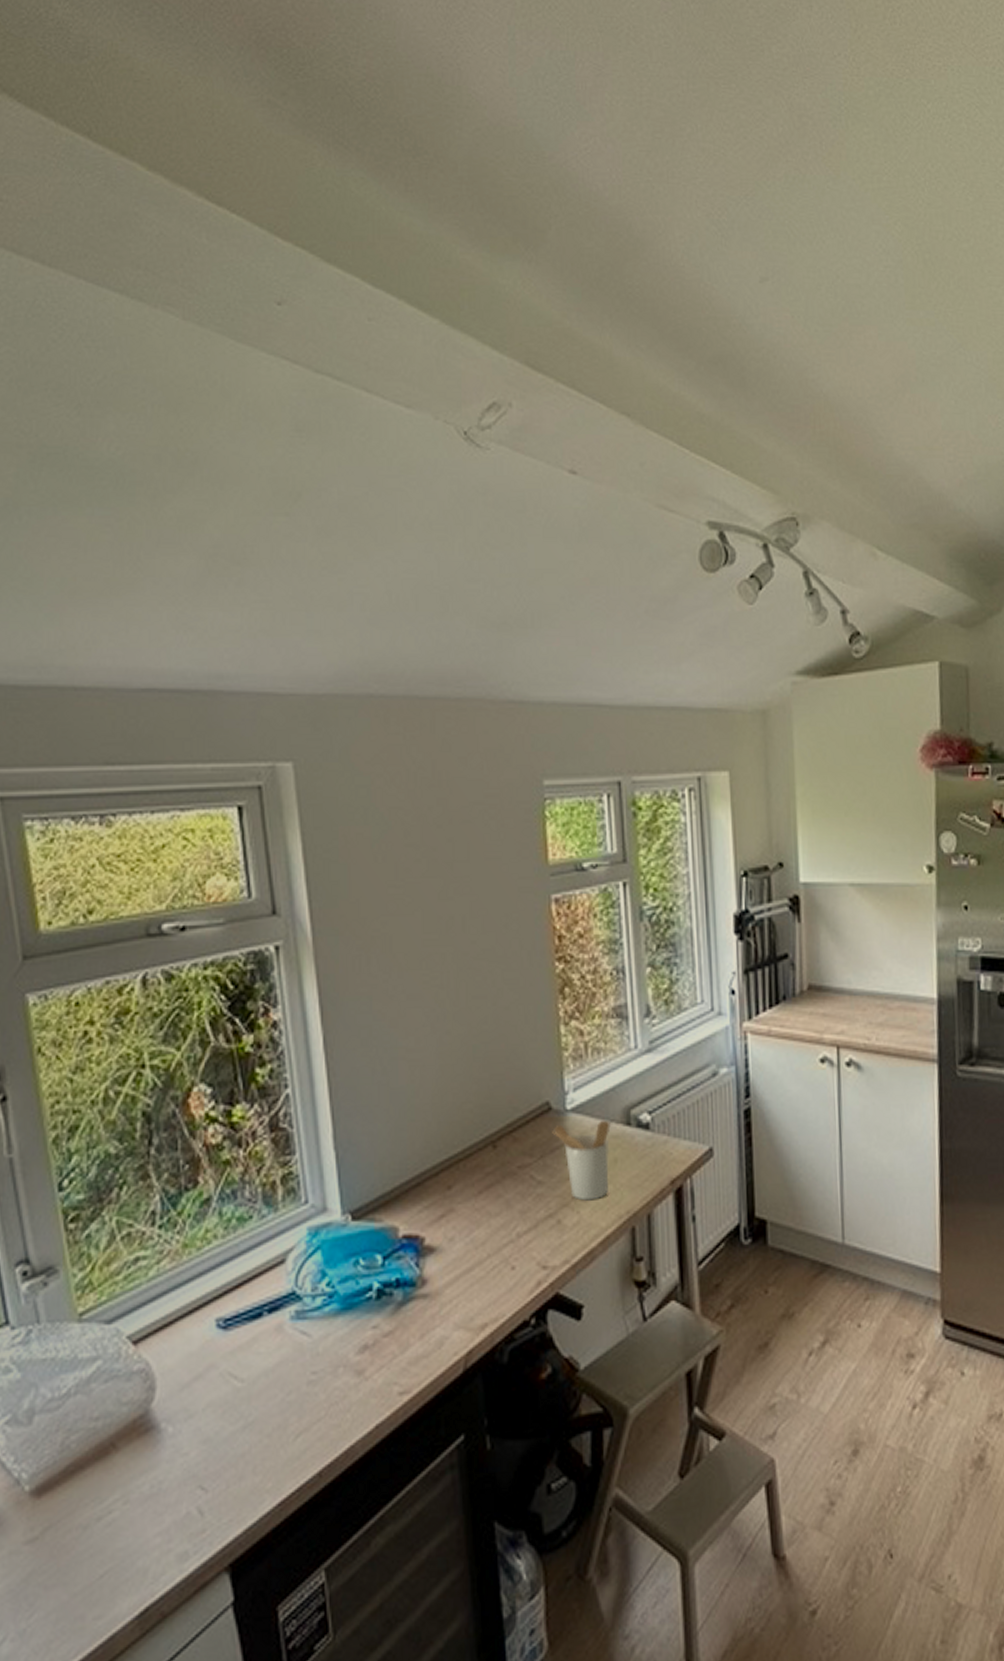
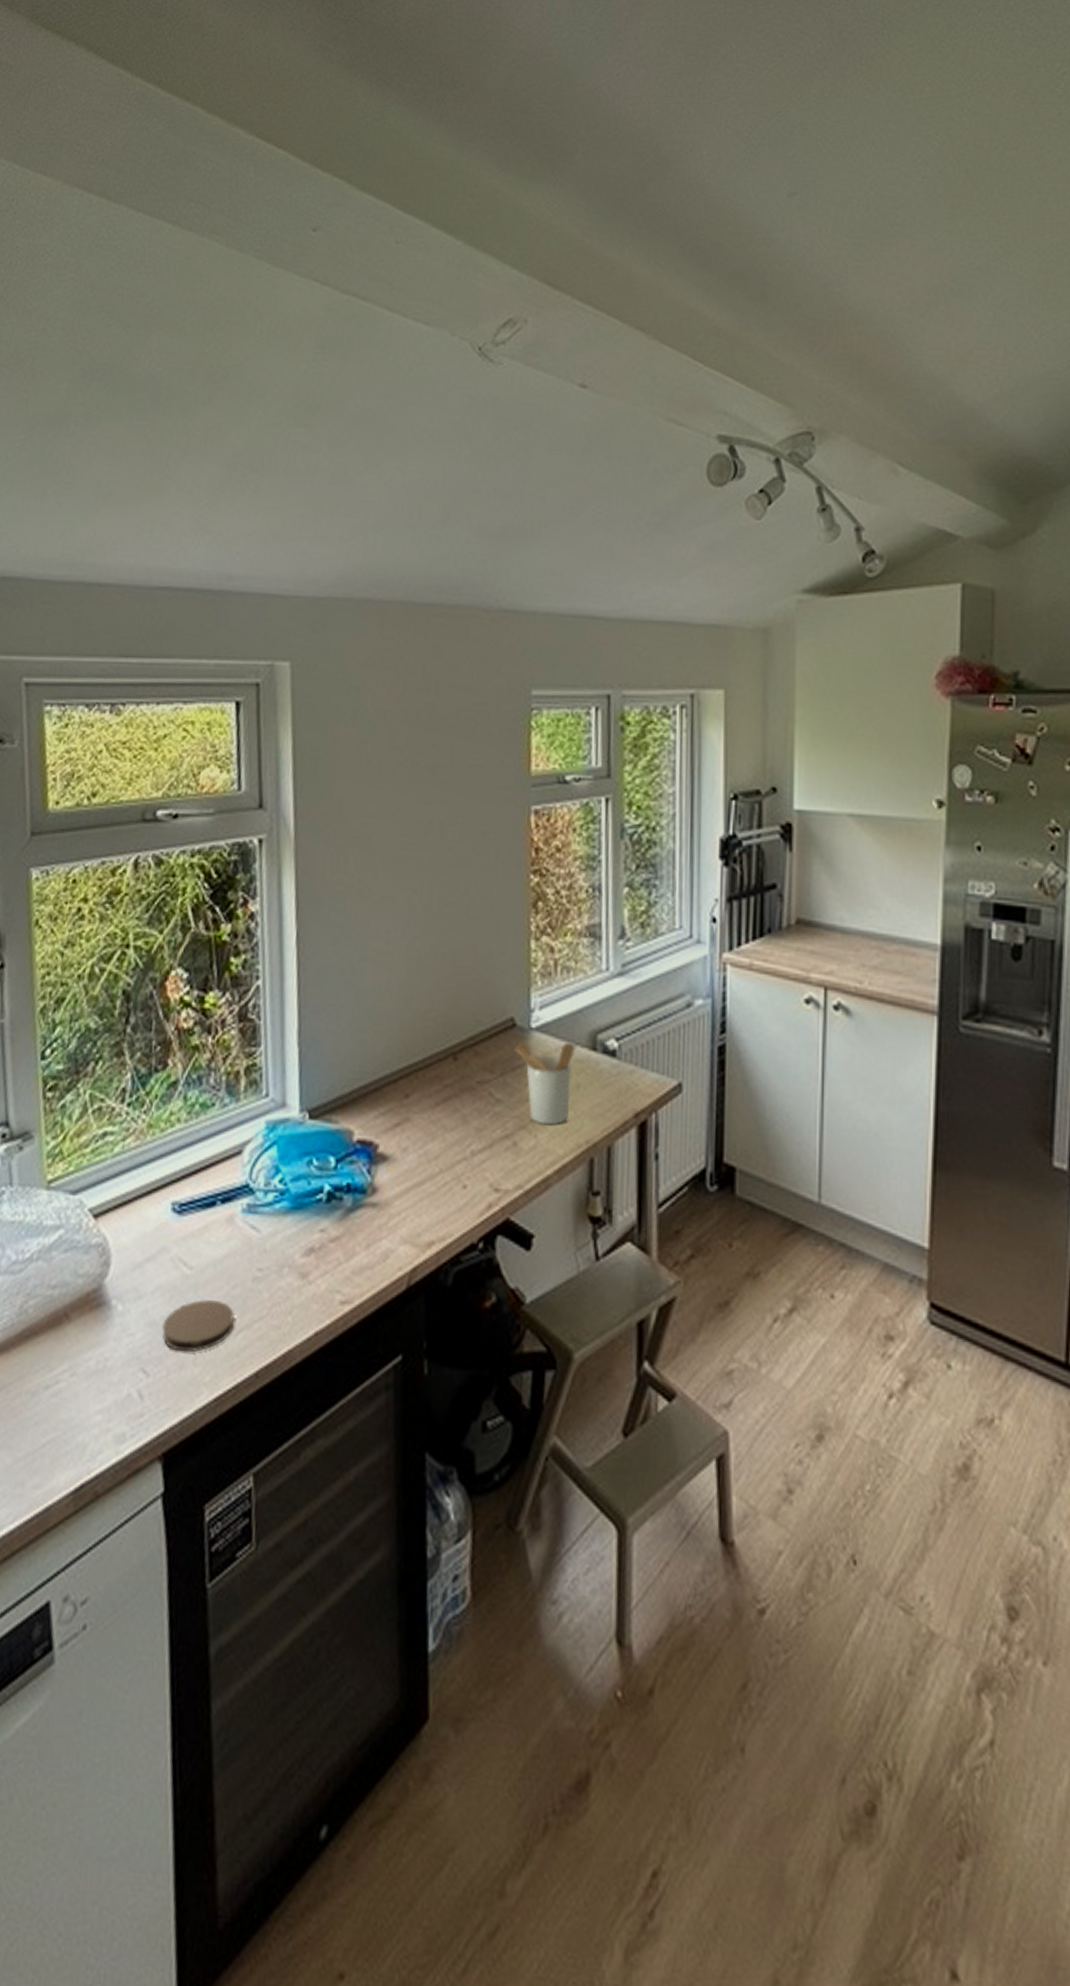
coaster: none [216,1409,293,1464] -> present [161,1300,235,1353]

